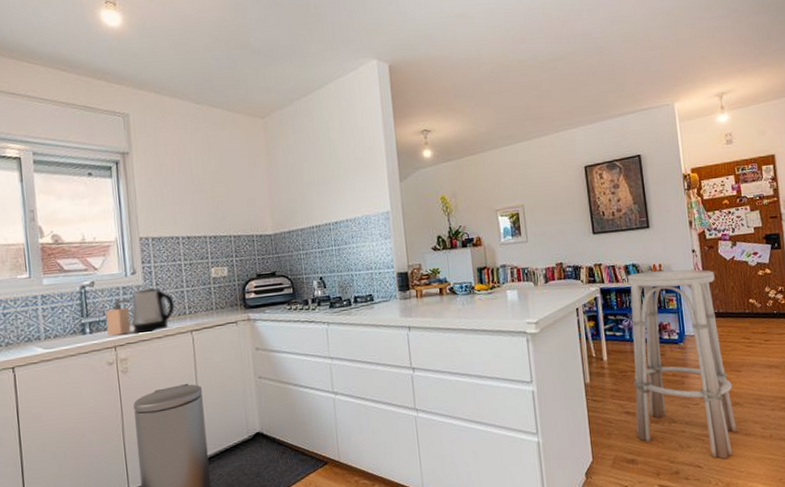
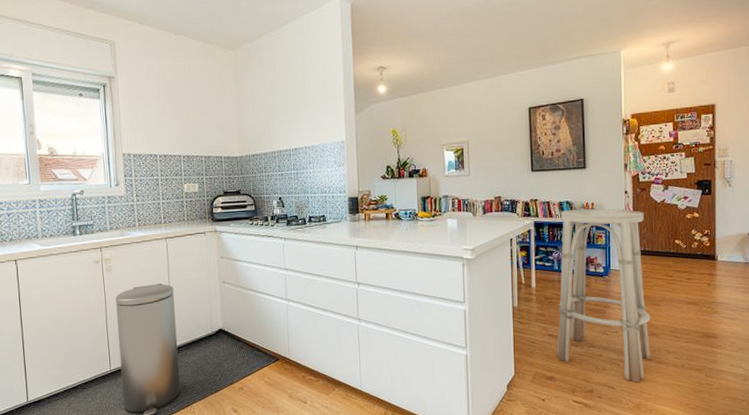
soap dispenser: present [106,298,131,336] -> none [93,207,114,238]
kettle: present [131,288,175,333] -> none [115,199,152,237]

